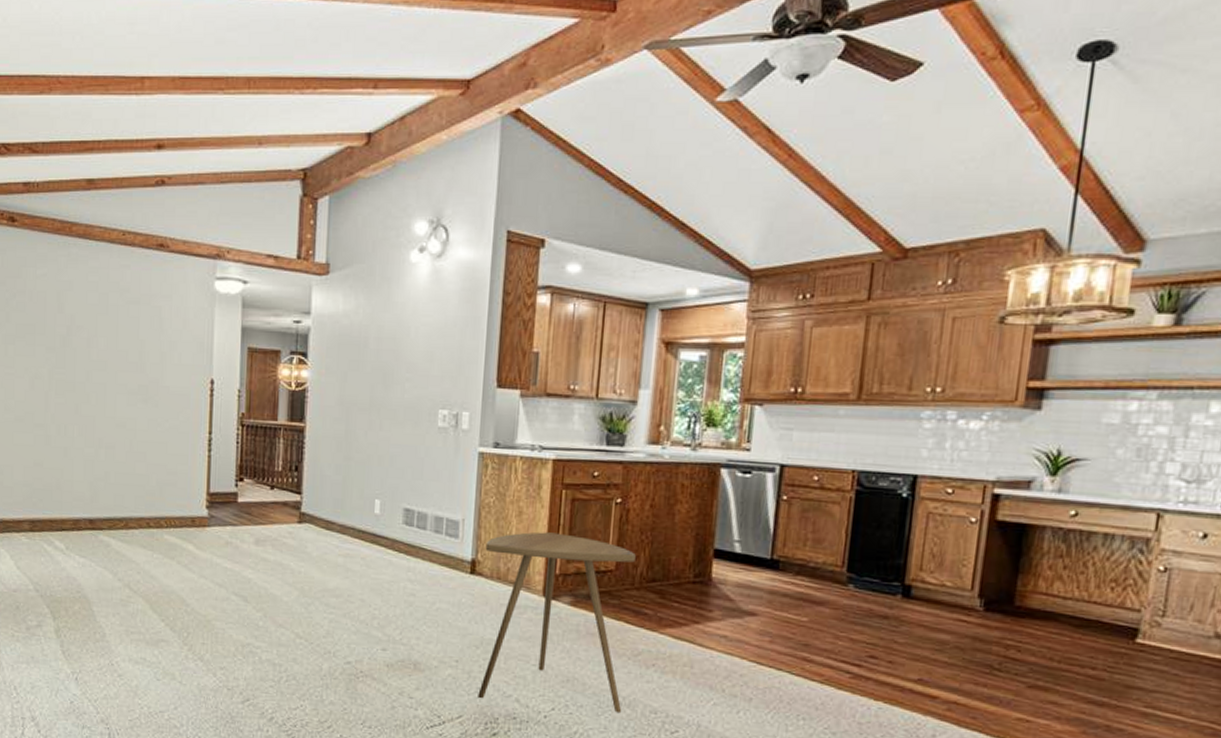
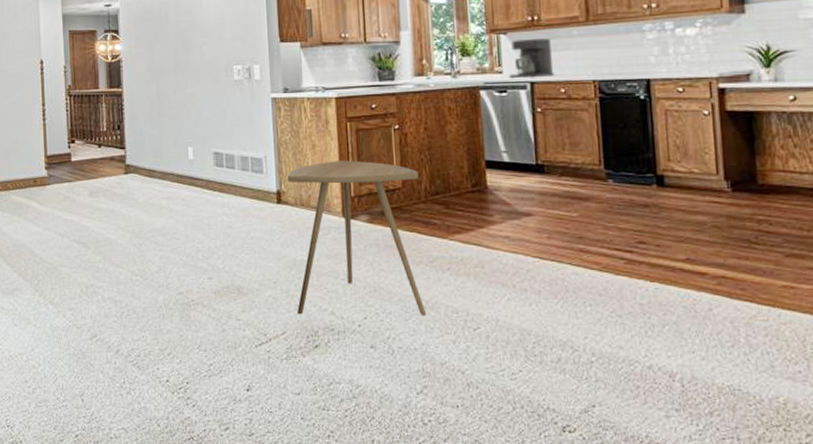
coffee maker: none [757,414,812,462] -> present [509,38,554,79]

